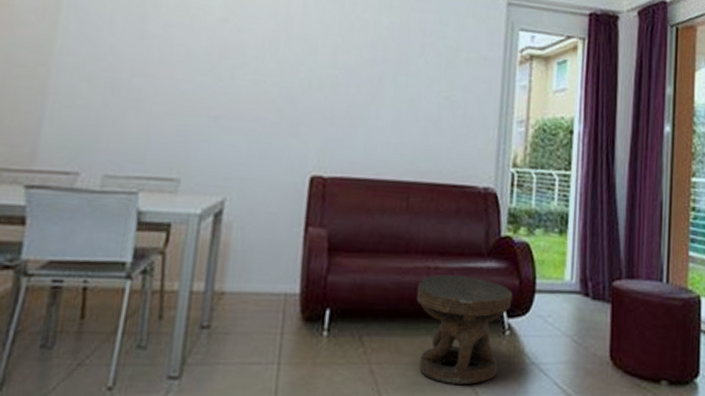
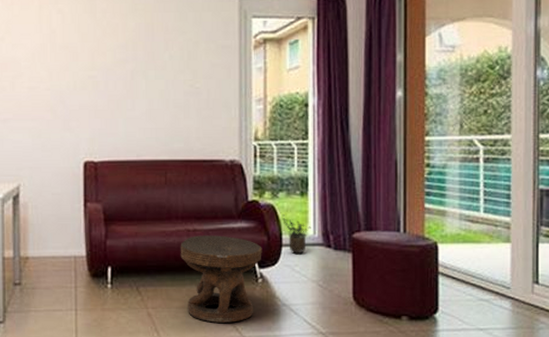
potted plant: none [538,255,569,302] -> present [282,214,311,254]

